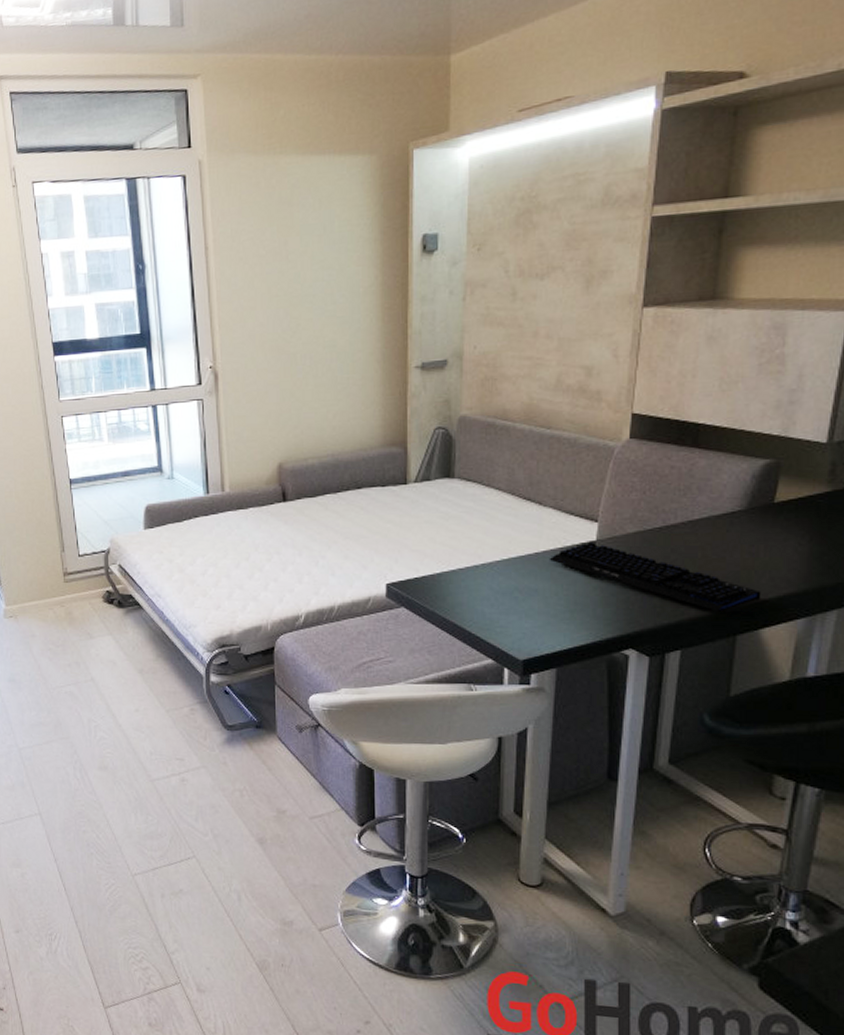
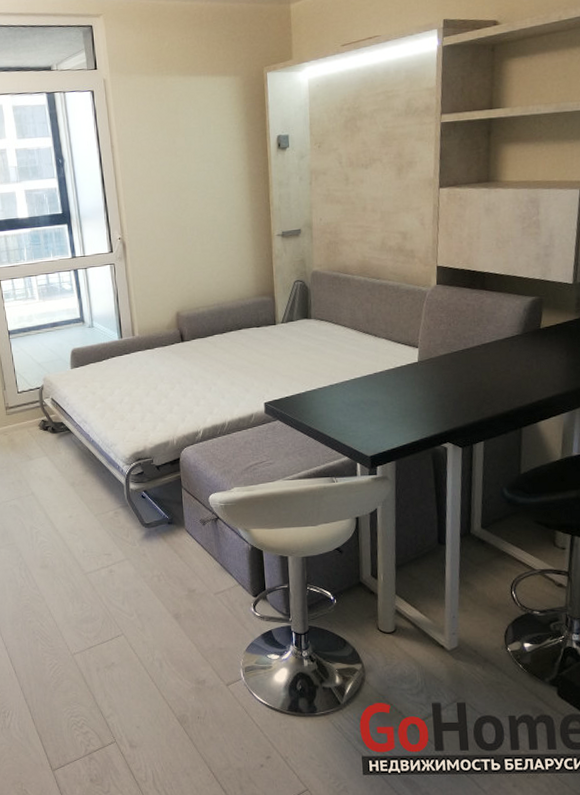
keyboard: present [549,541,761,612] -> none [384,362,537,411]

